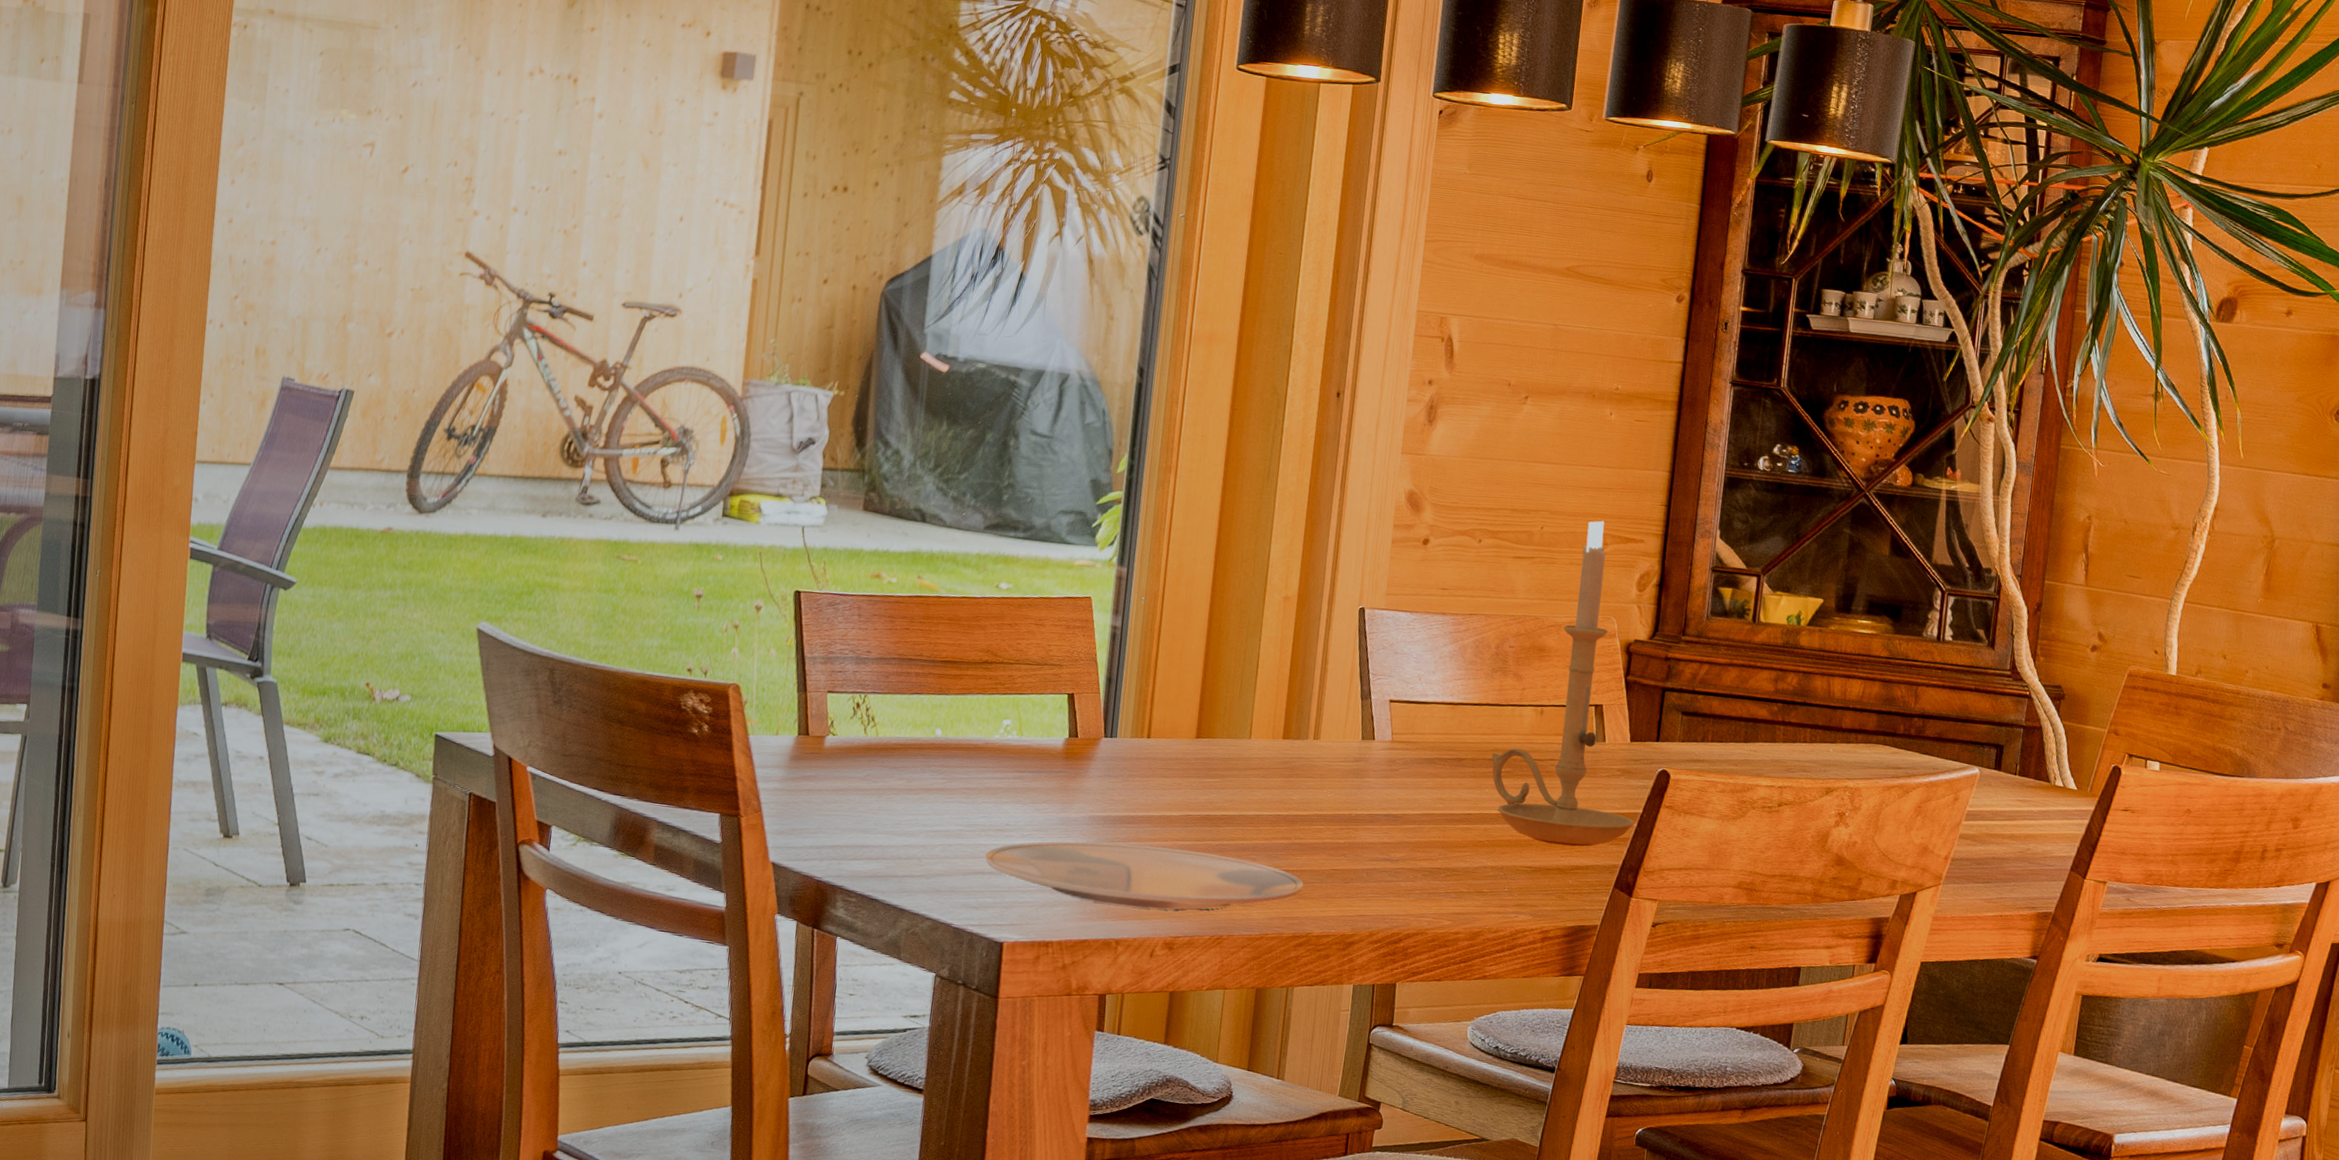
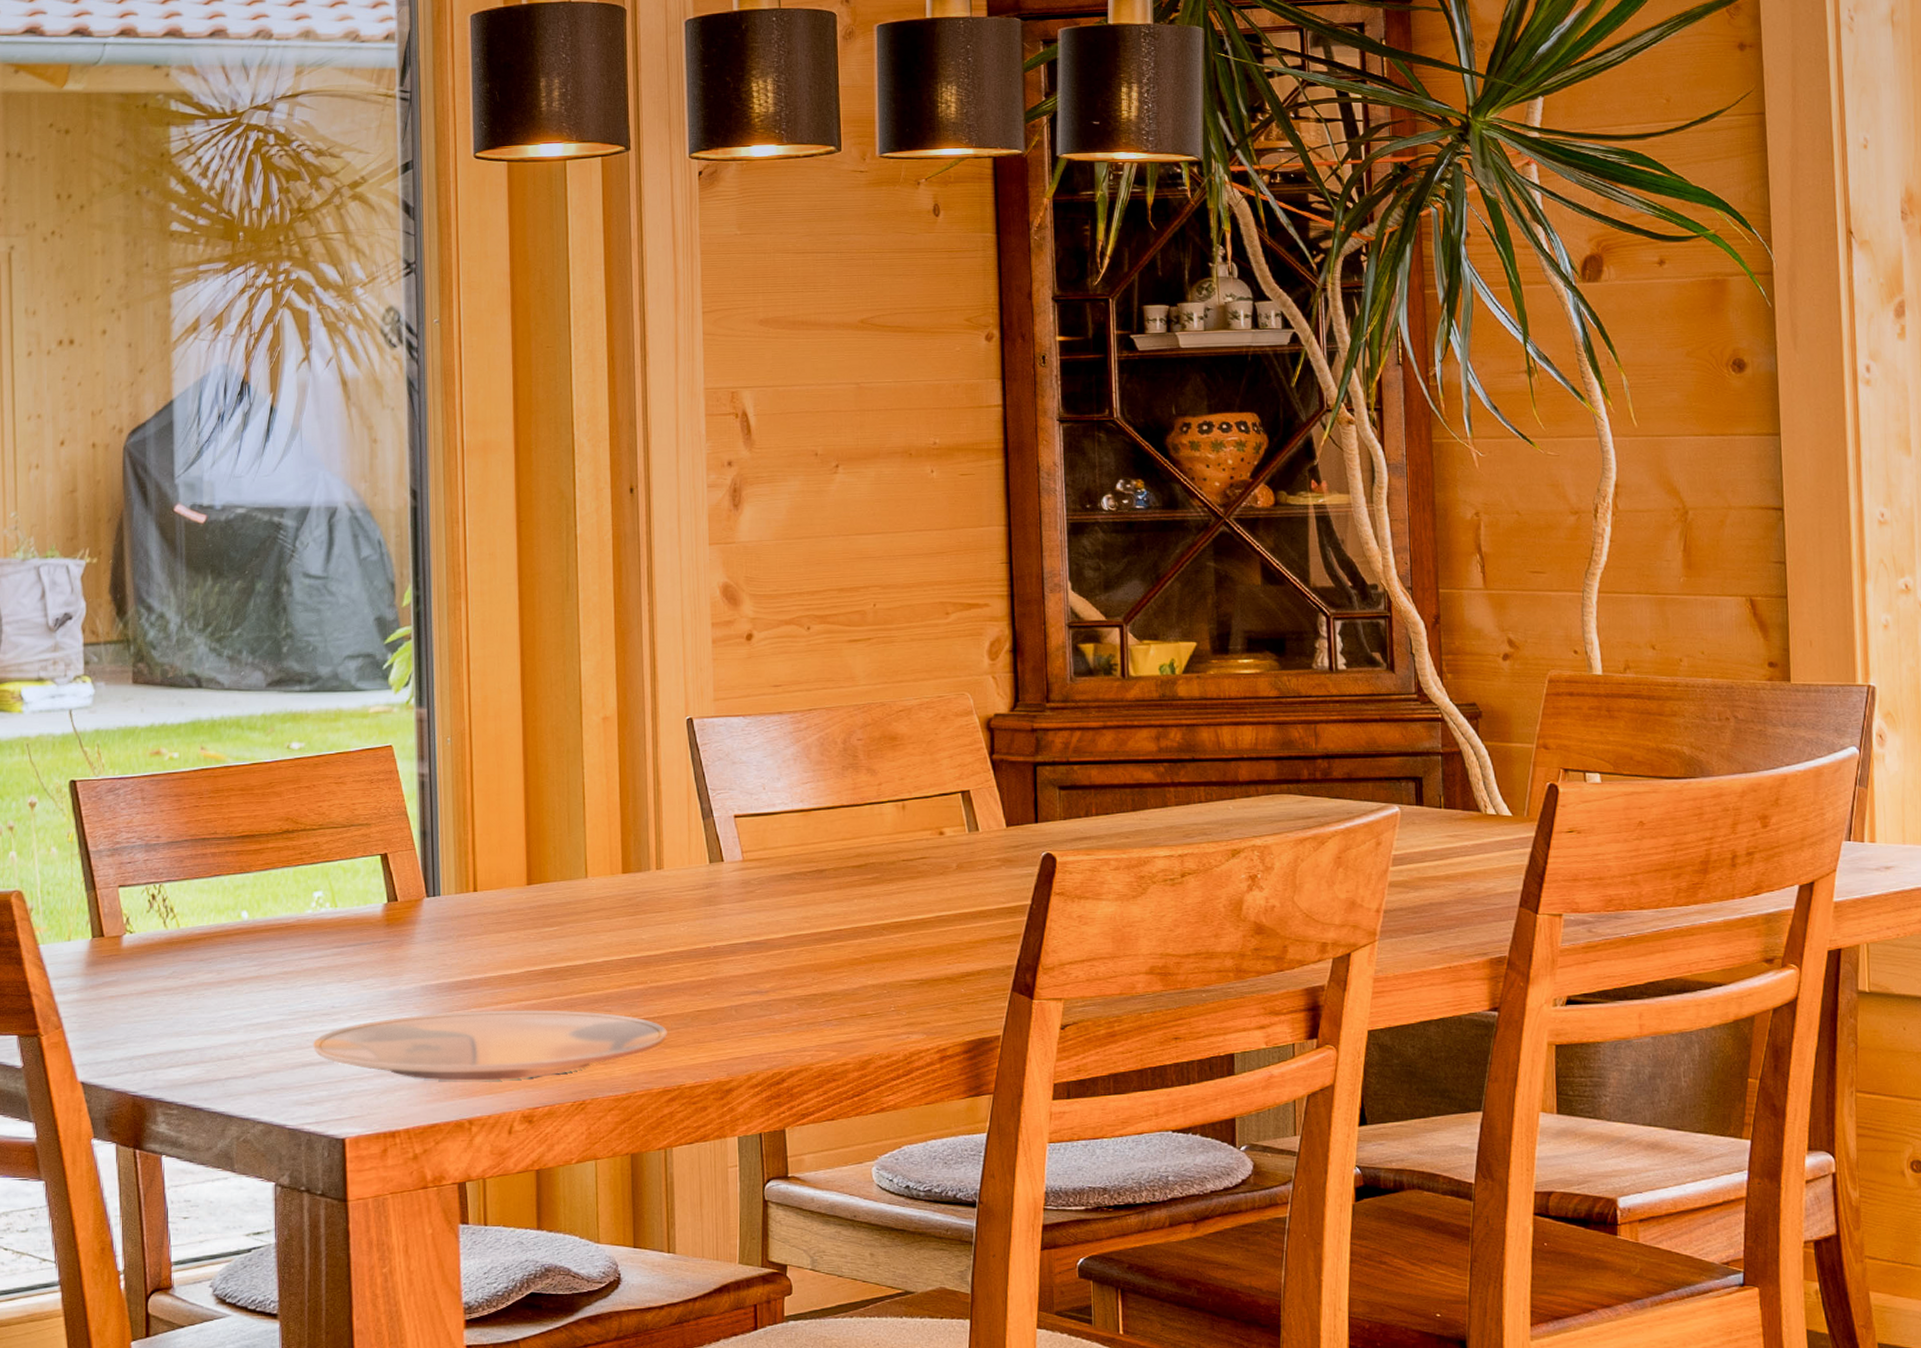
candle holder: present [1492,520,1635,847] -> none [856,588,1024,951]

